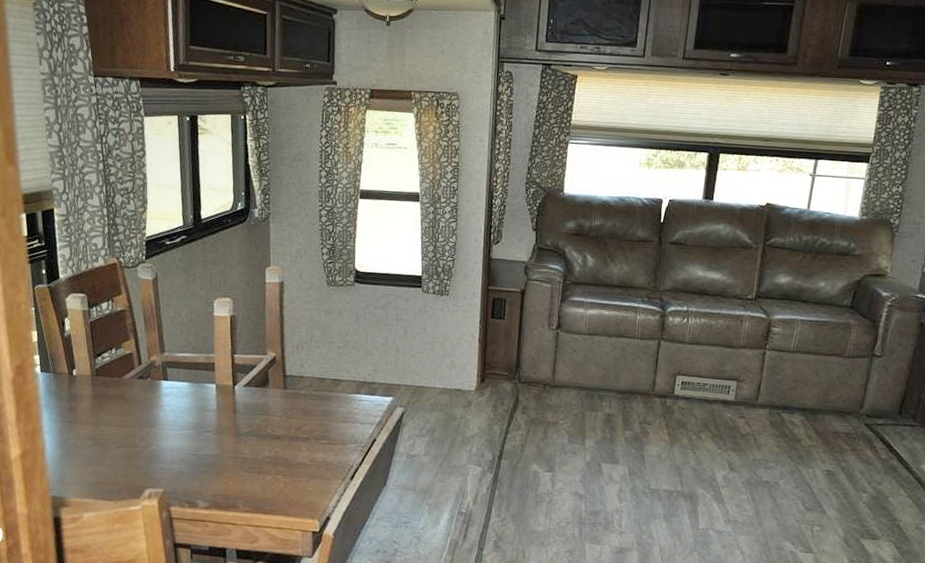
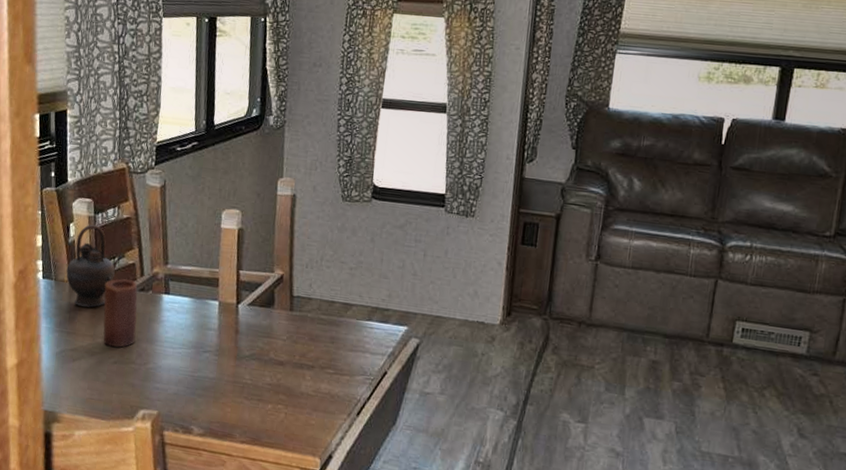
teapot: none [64,318,120,397] -> present [66,225,123,308]
candle: none [104,368,138,433] -> present [103,279,138,348]

